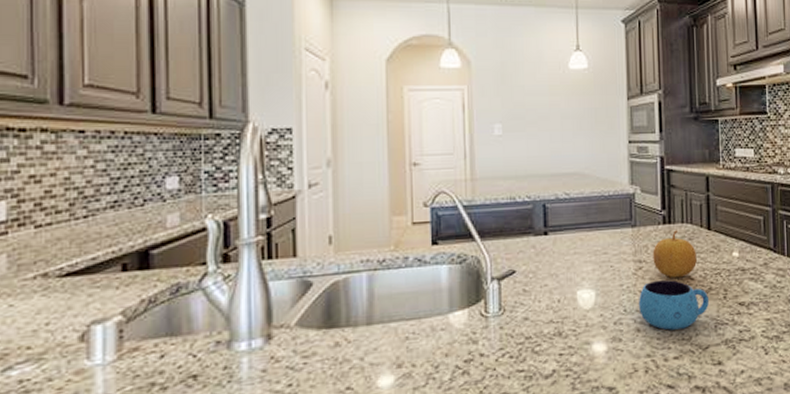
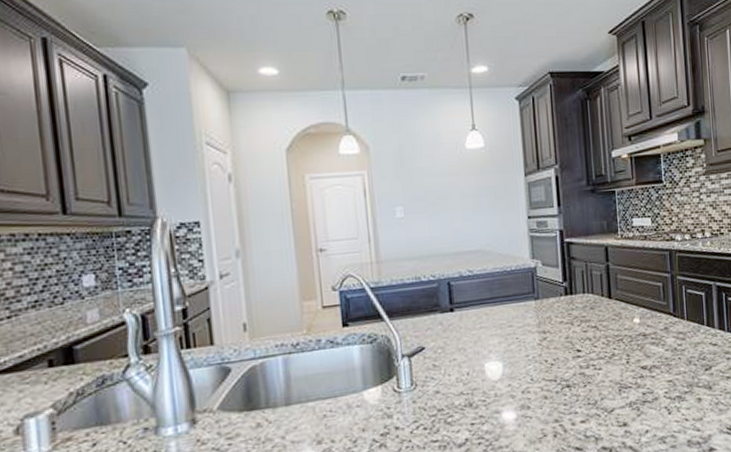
mug: present [638,279,710,330] -> none [544,348,613,396]
fruit: present [652,230,697,278] -> none [556,300,599,347]

